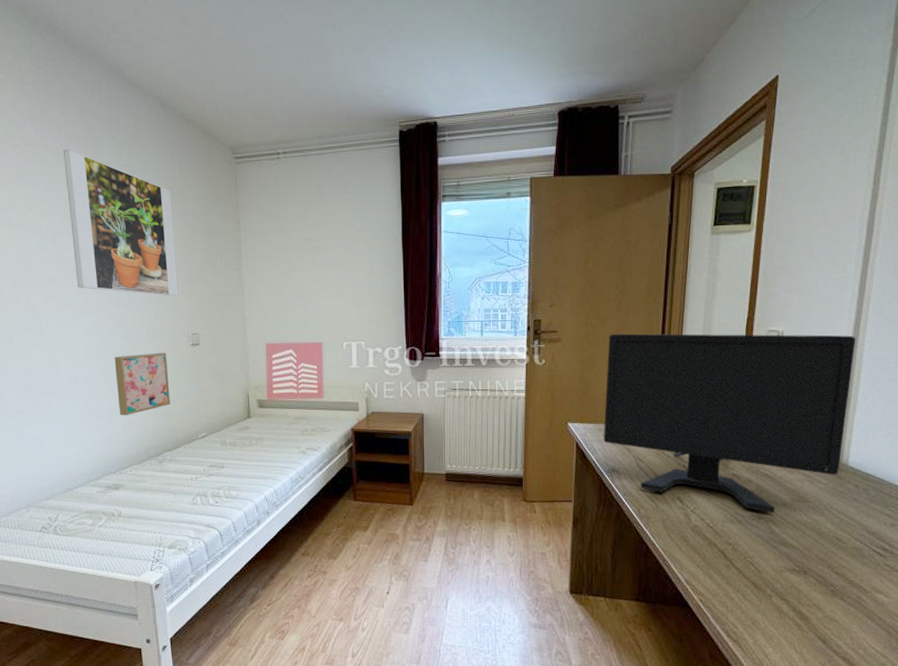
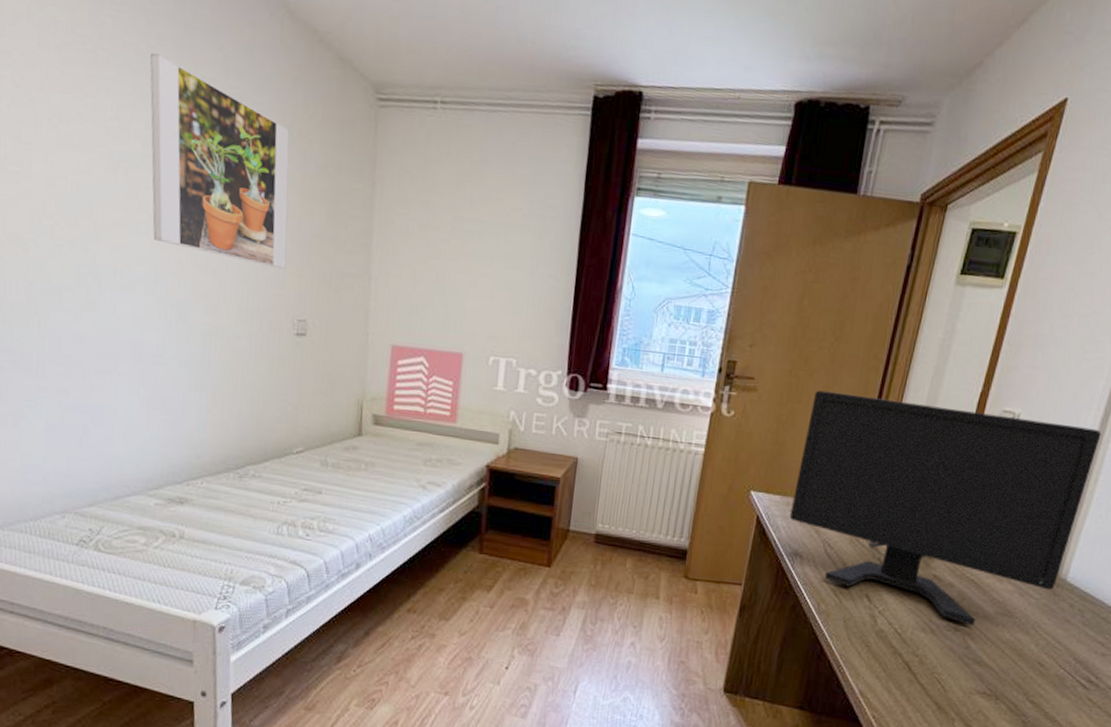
wall art: present [114,353,170,416] -> none [193,335,263,414]

